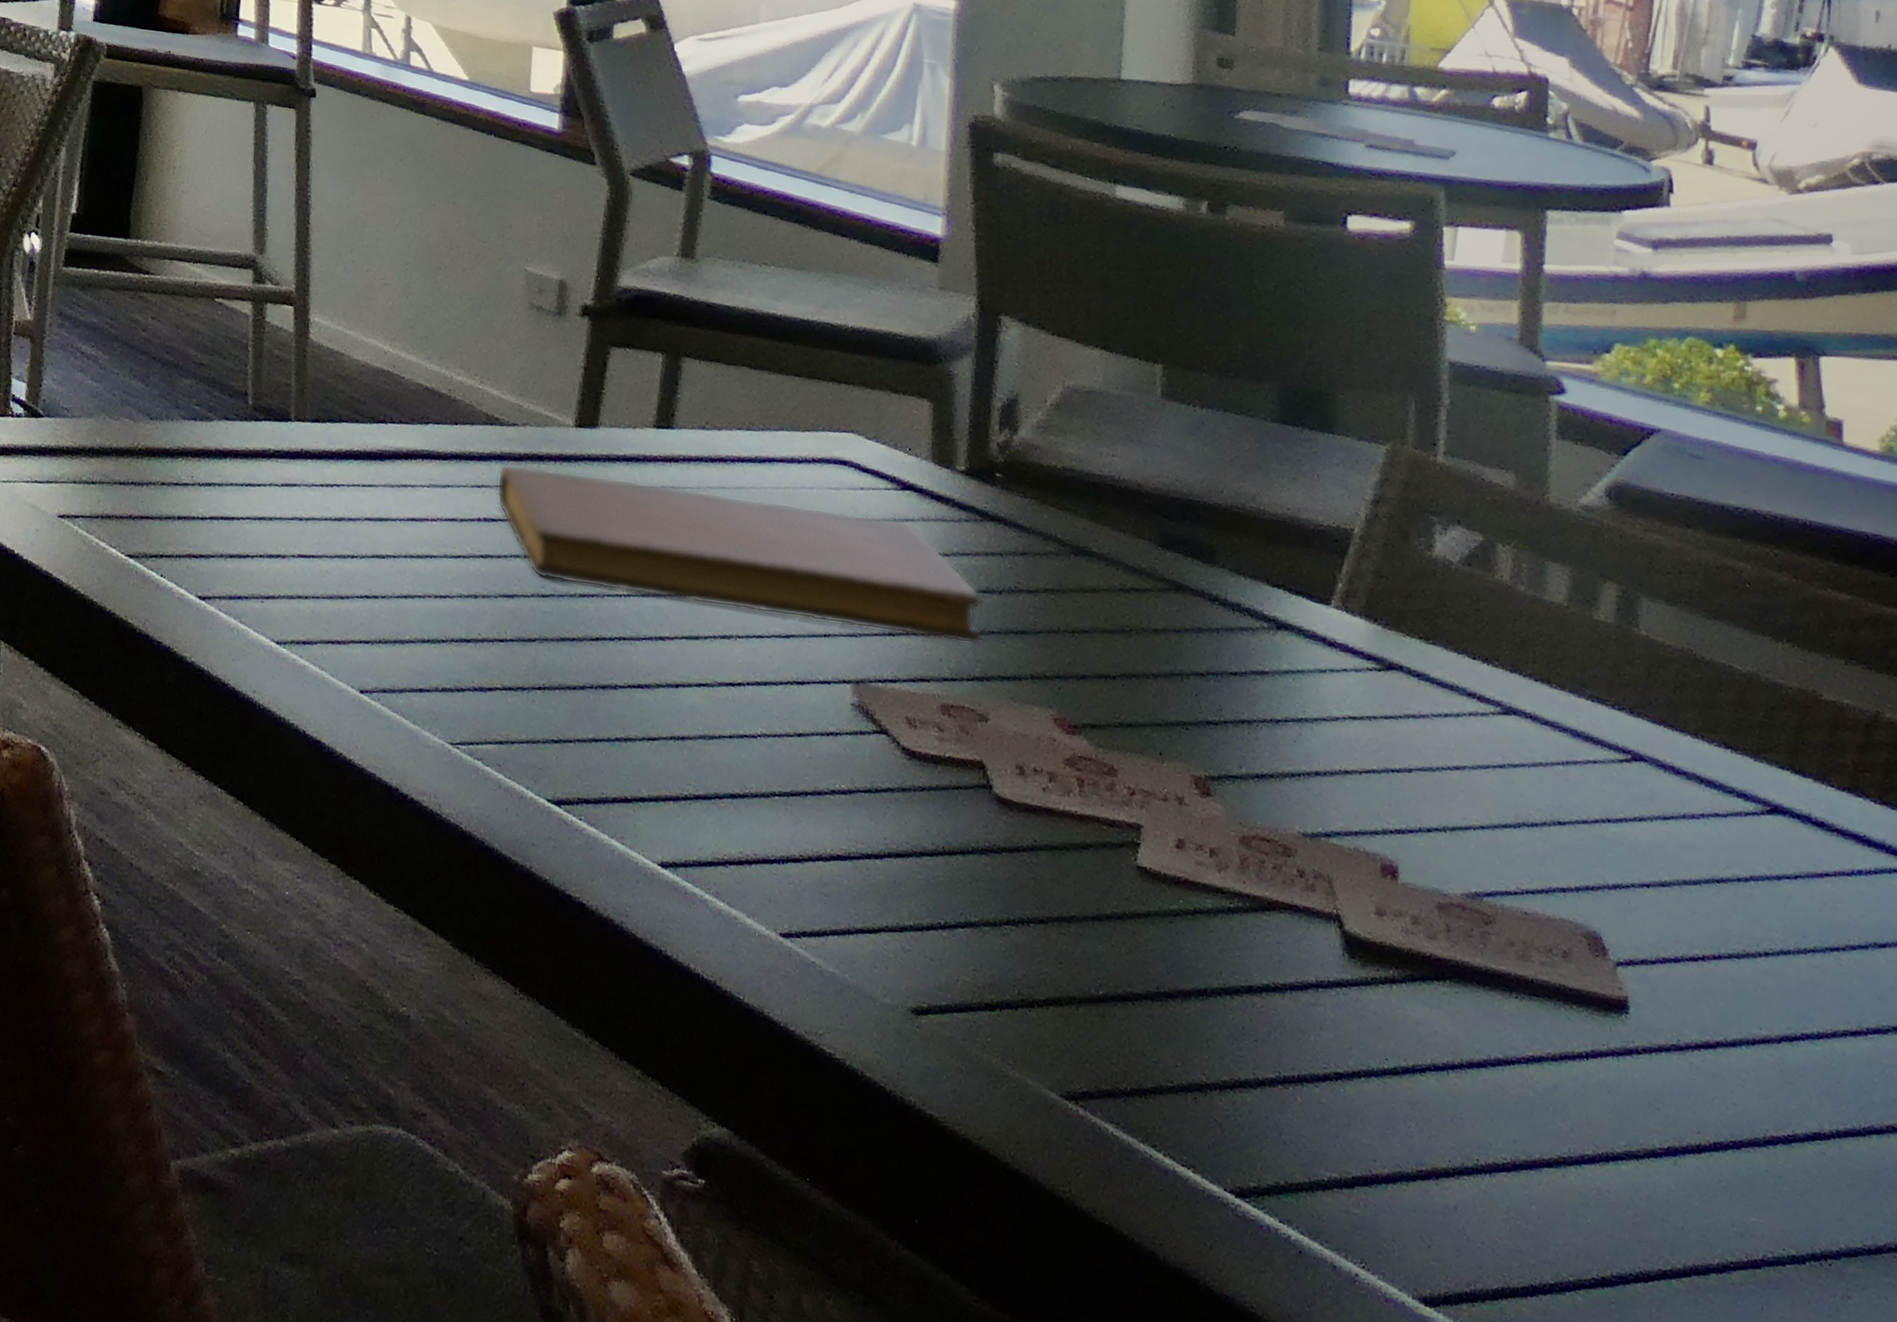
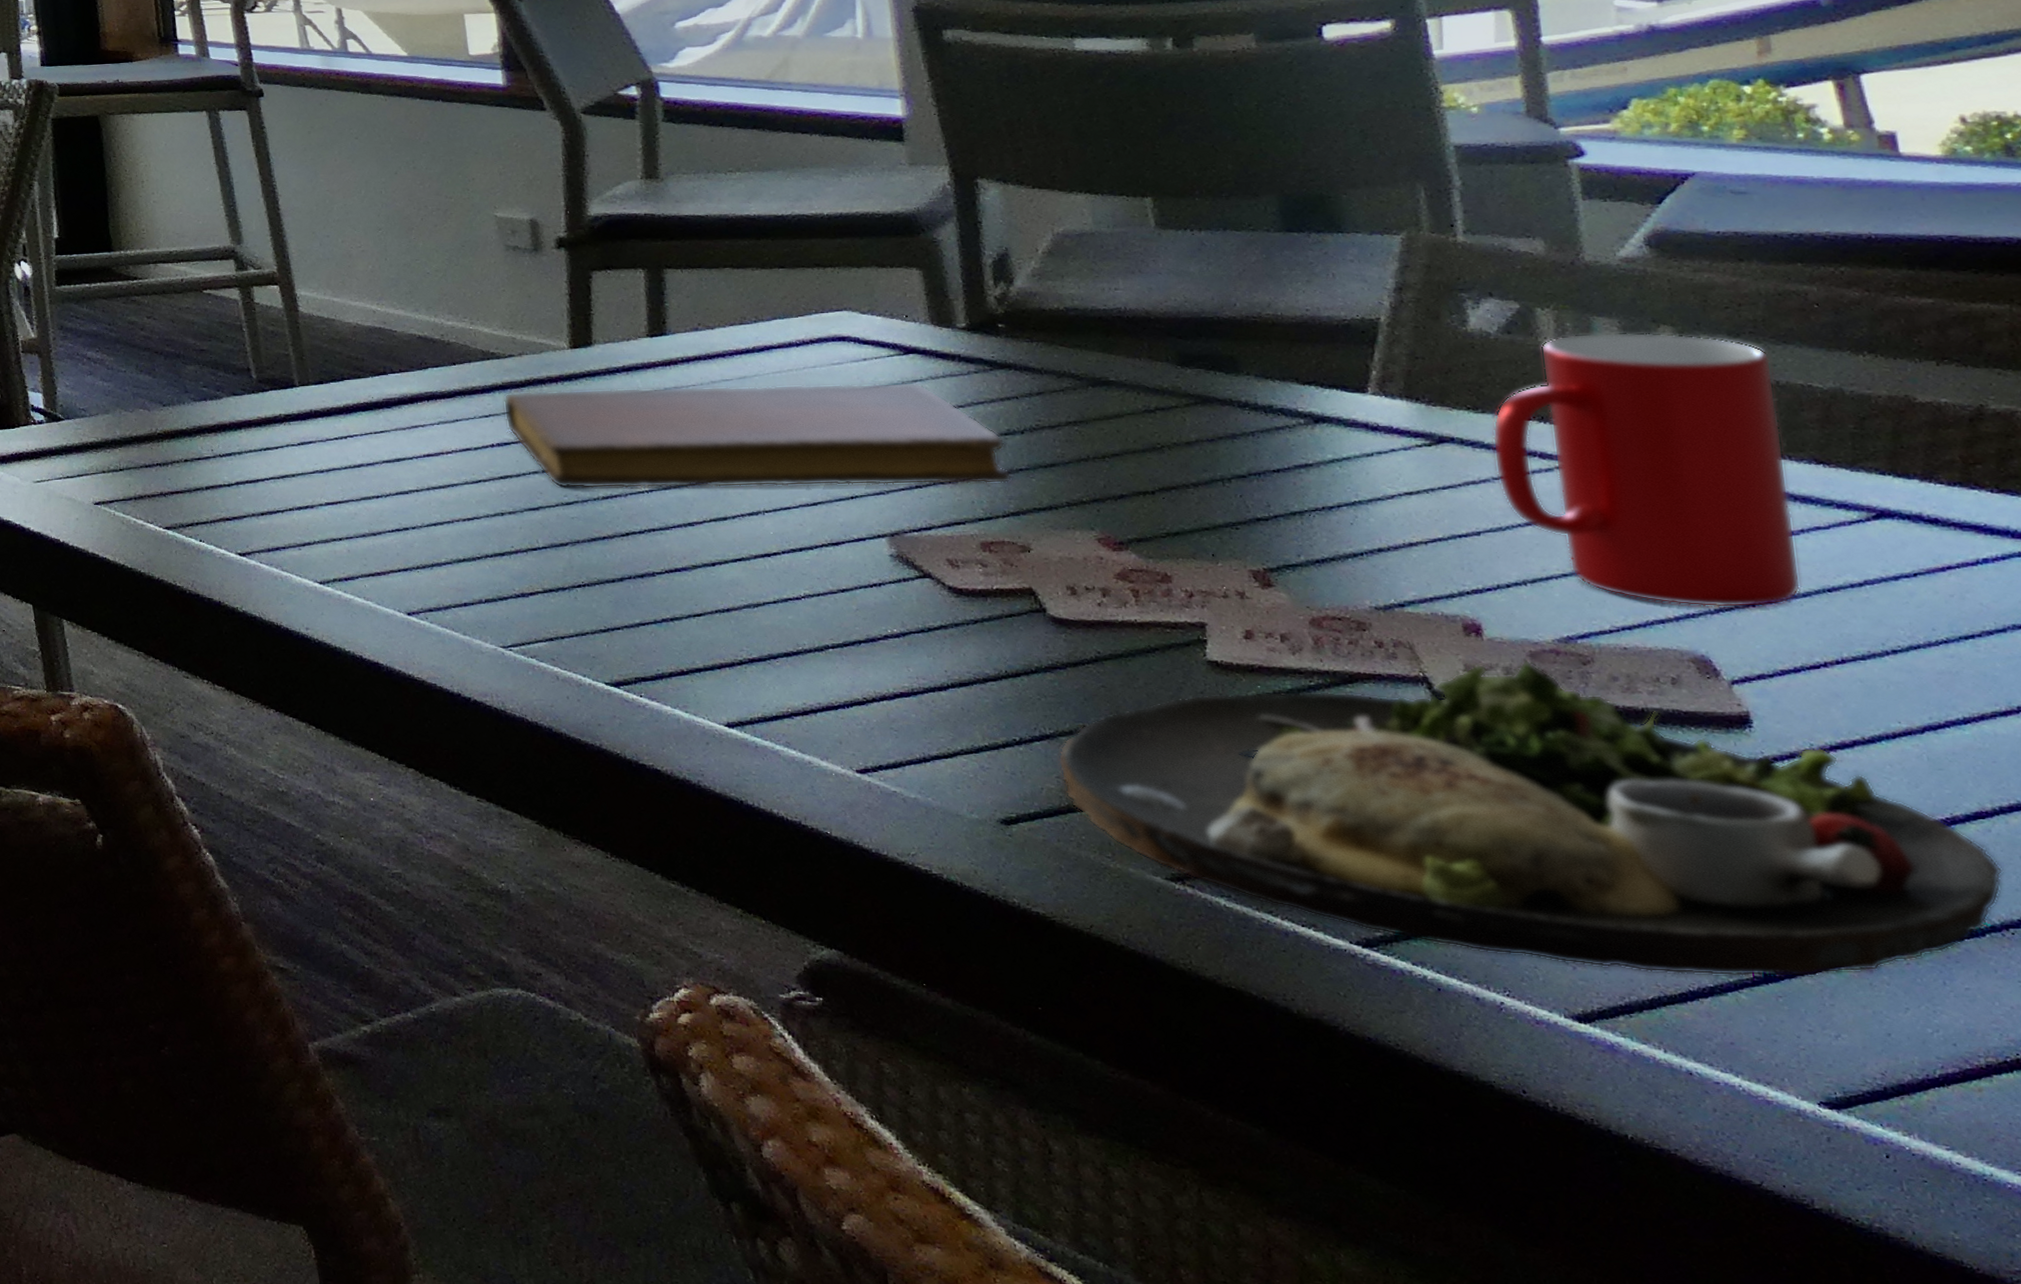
dinner plate: none [977,900,1831,1287] -> present [1058,659,2004,977]
cup: none [1436,576,1700,890] -> present [1492,332,1802,608]

